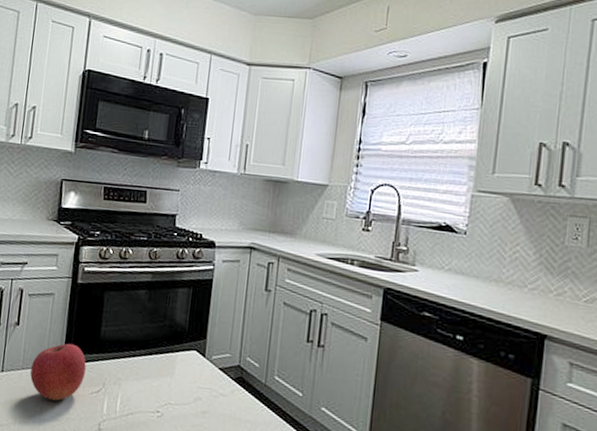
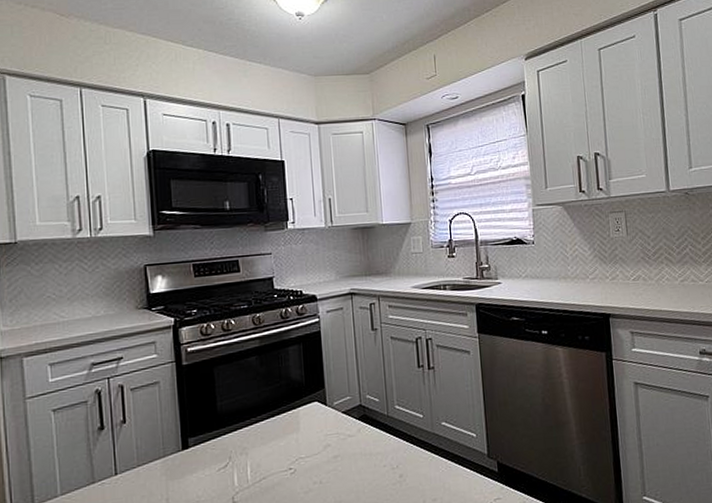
apple: present [30,343,86,401] -> none [148,426,208,489]

